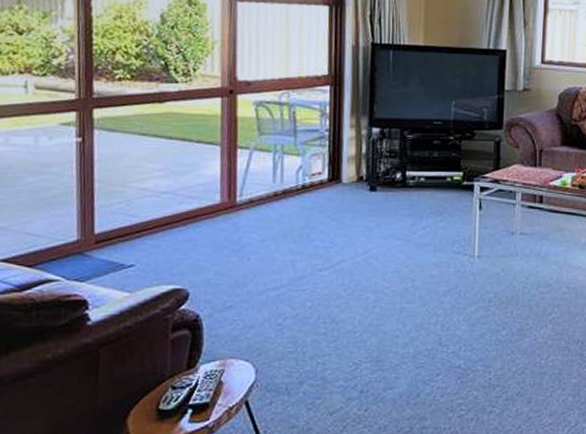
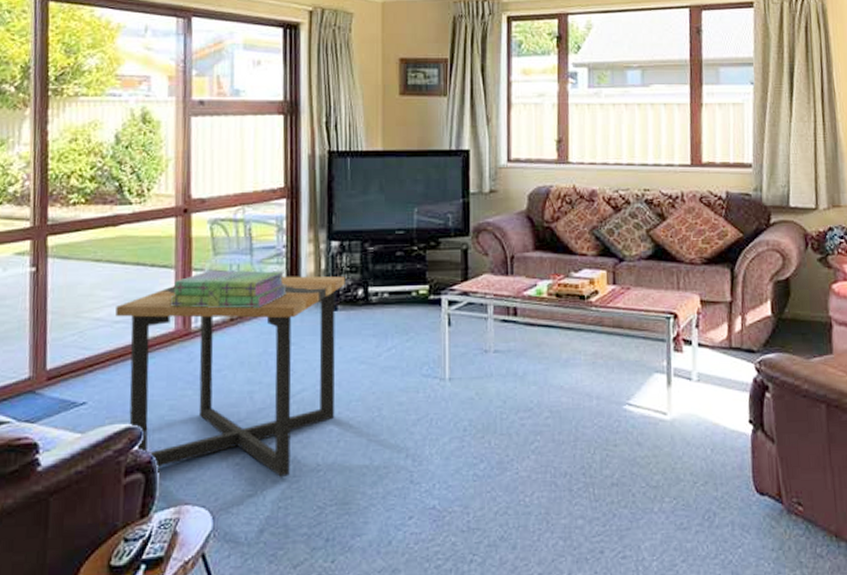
side table: none [162,158,385,337] -> present [115,276,346,477]
stack of books: none [215,149,329,186] -> present [170,270,287,308]

